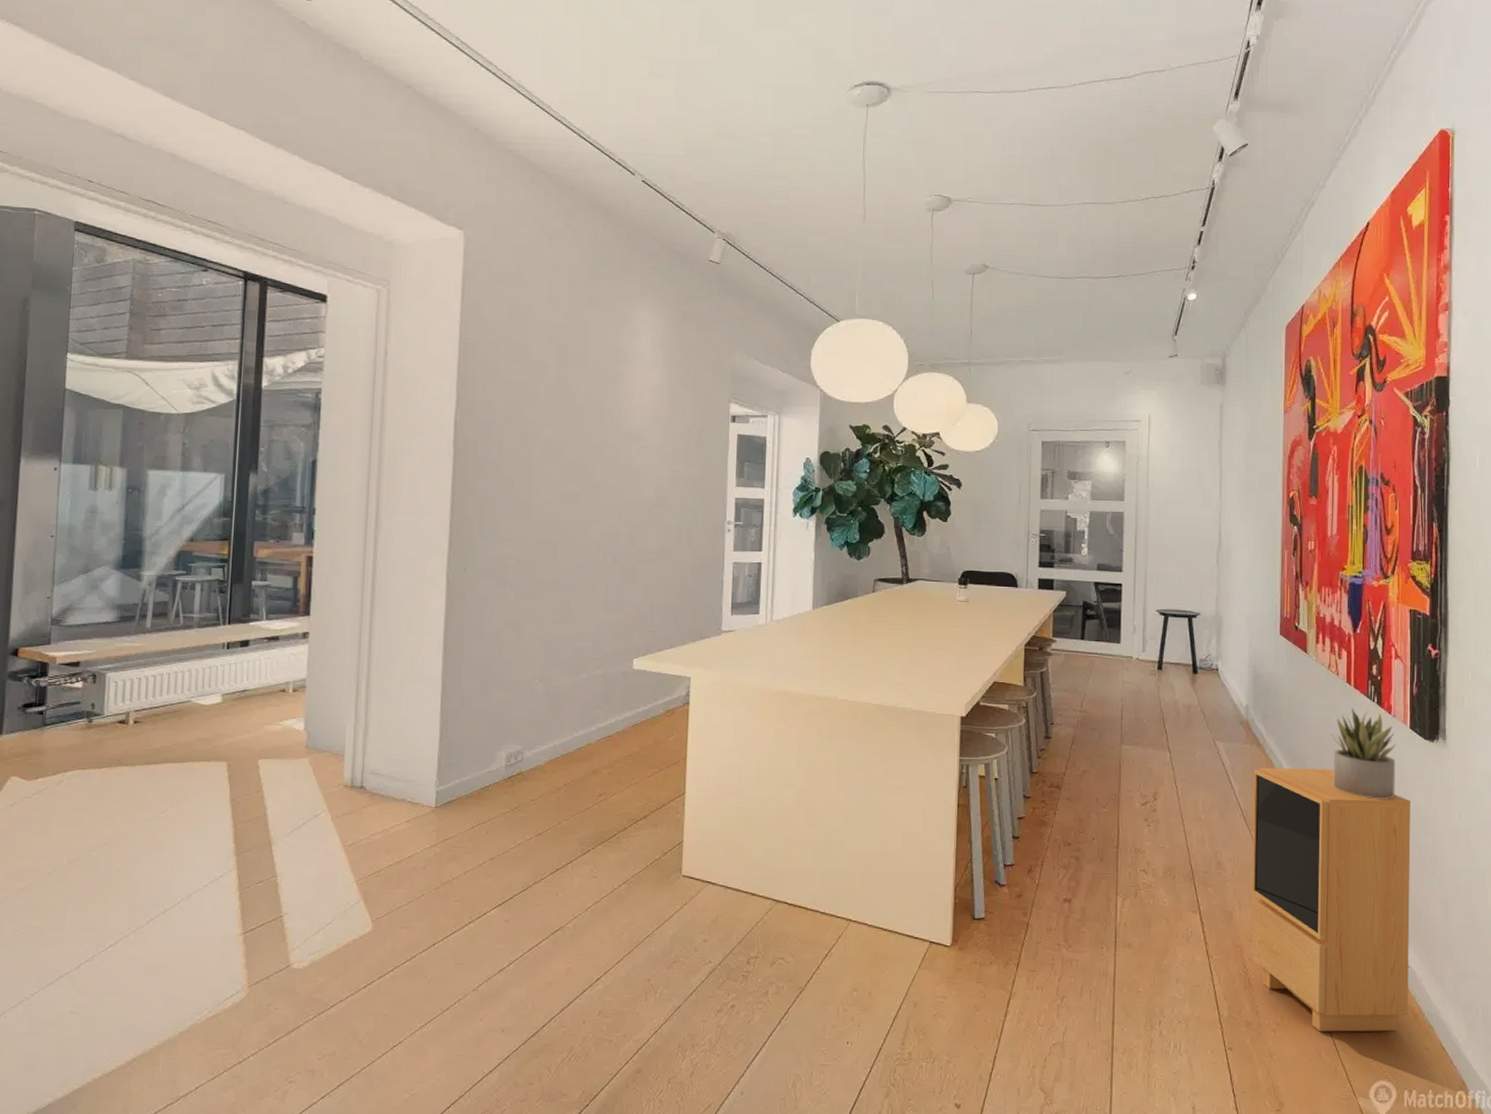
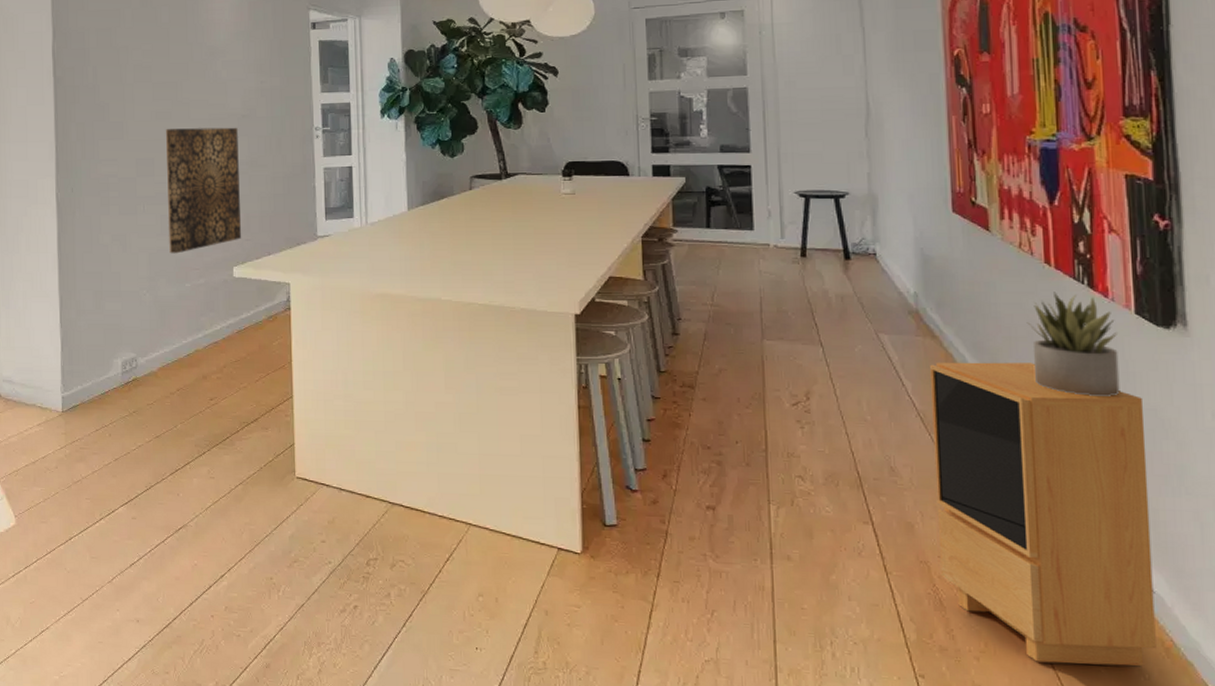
wall art: none [567,512,649,643] -> present [166,127,241,254]

